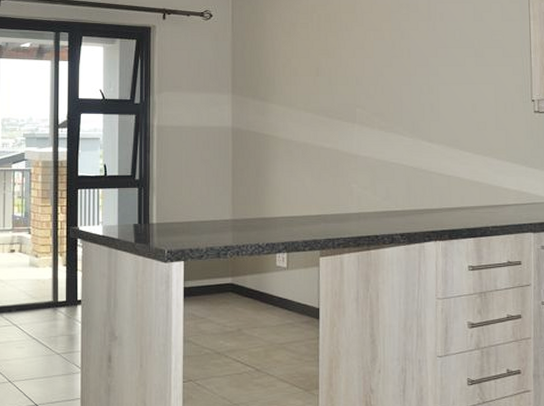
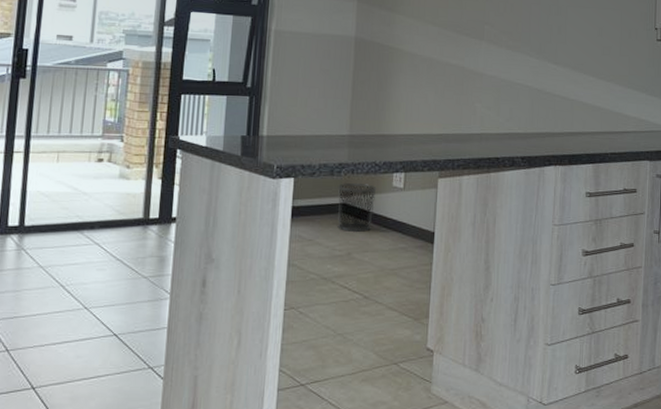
waste bin: none [224,263,261,310] -> present [337,182,377,233]

